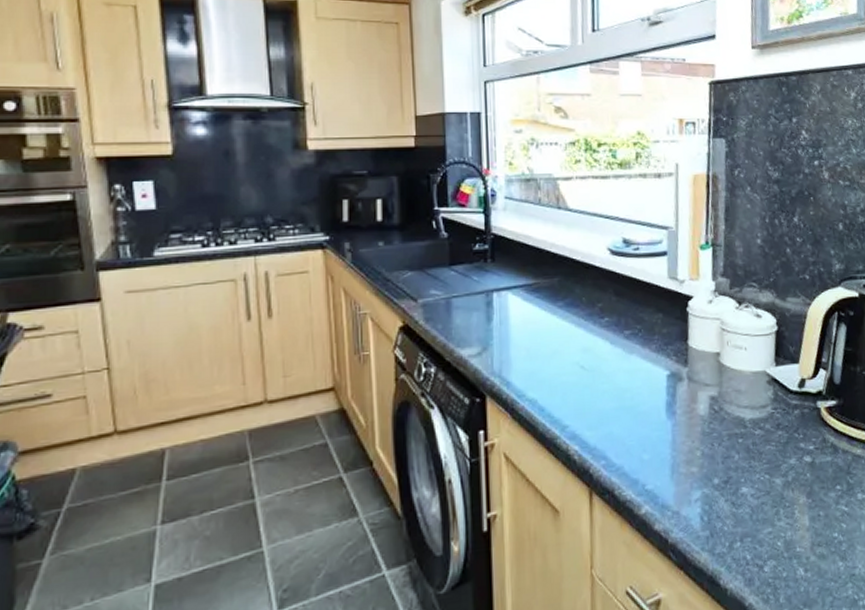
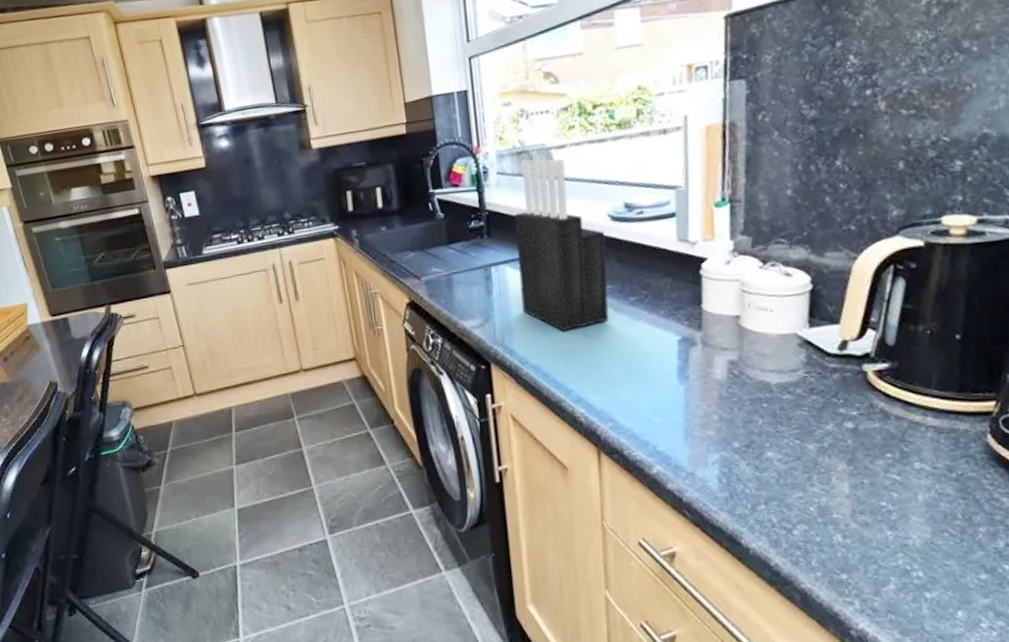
knife block: none [519,186,605,364] -> present [514,158,609,332]

